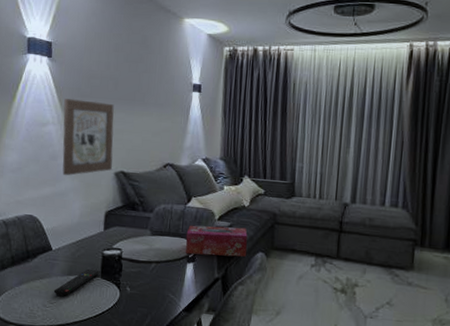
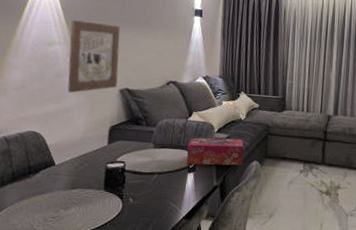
remote control: present [53,269,100,296] -> none [55,182,103,210]

